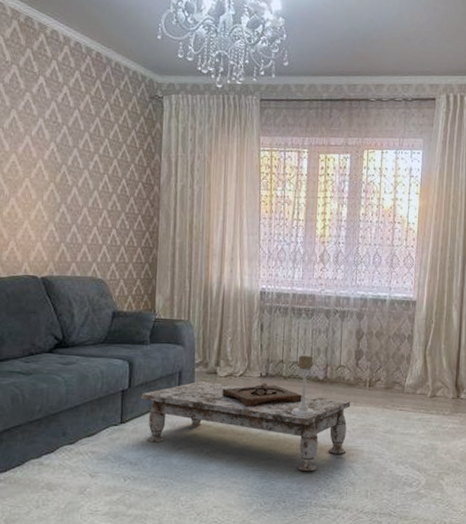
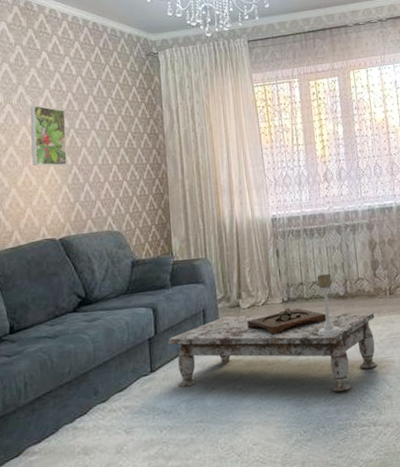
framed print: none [19,133,59,203] -> present [29,105,67,167]

